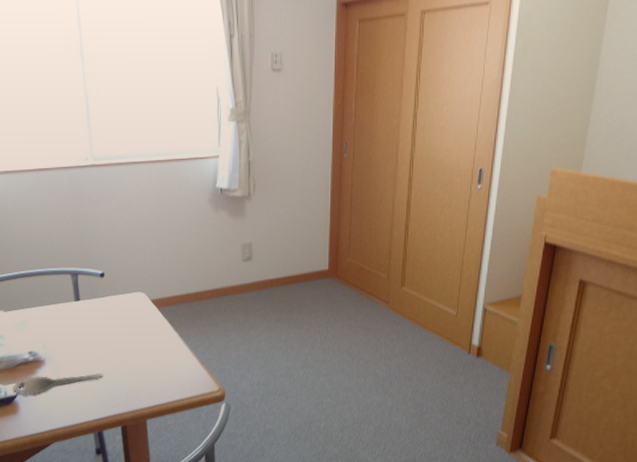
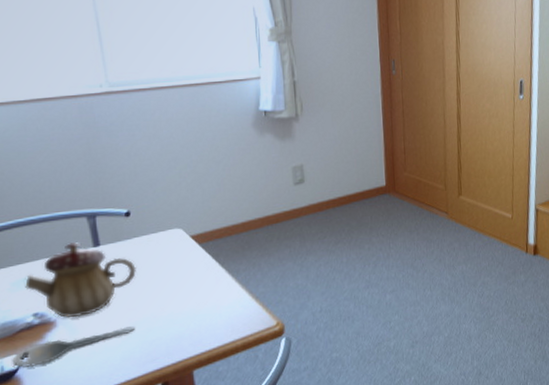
teapot: none [24,295,106,360] -> present [25,242,136,318]

